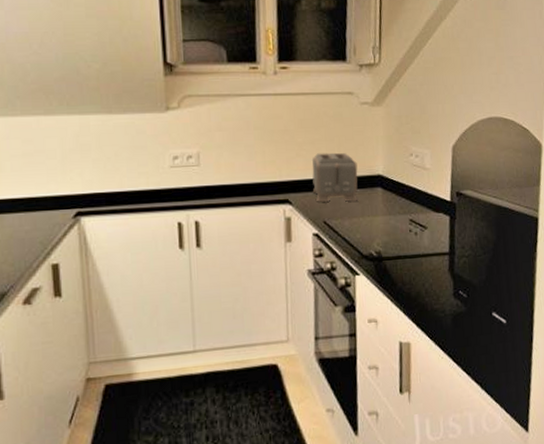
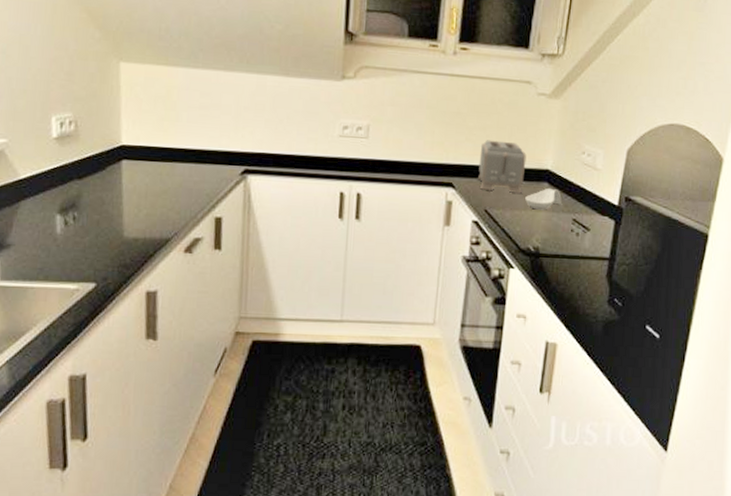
spoon rest: none [361,192,397,215] -> present [525,188,562,210]

